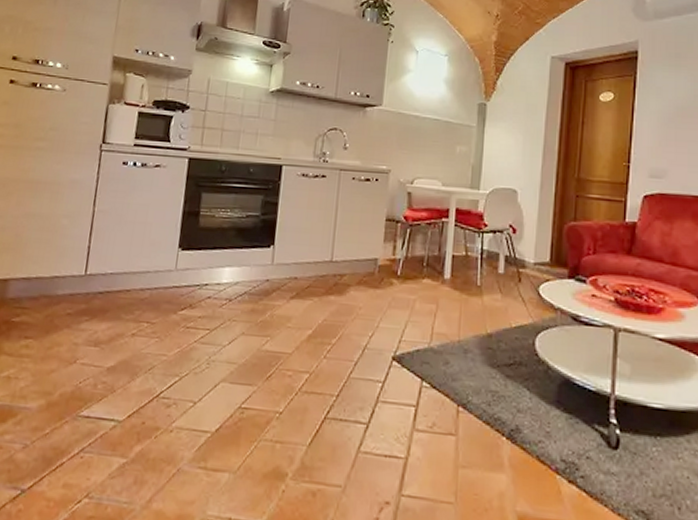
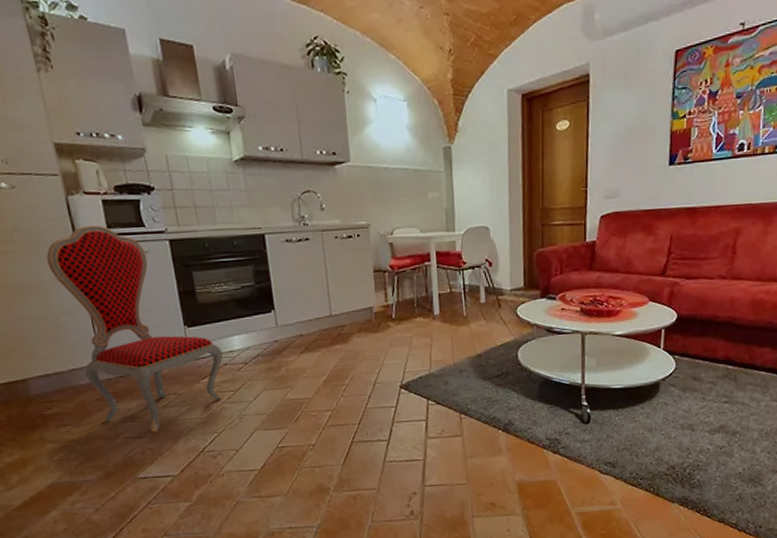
dining chair: none [65,133,209,364] -> present [46,225,223,433]

